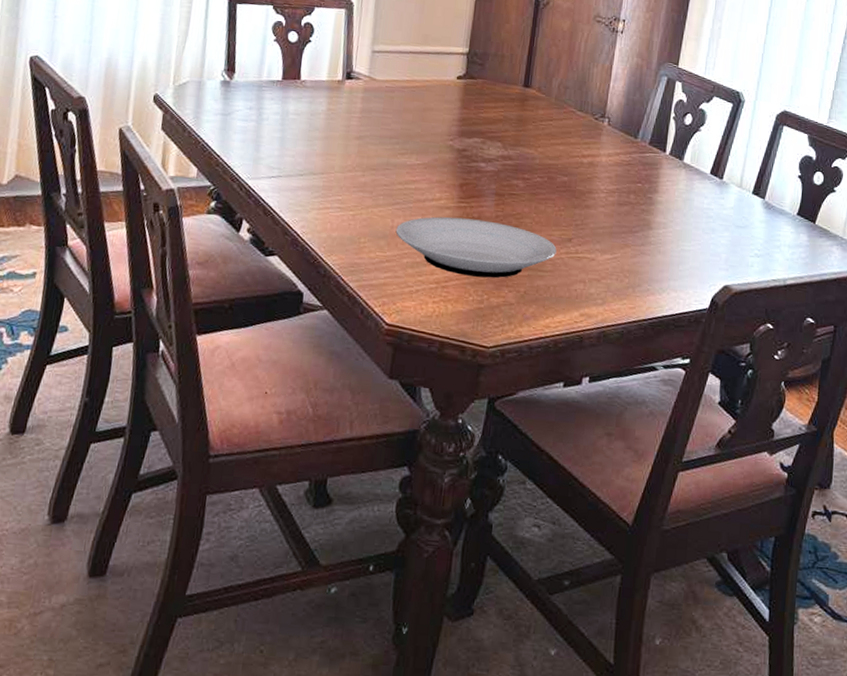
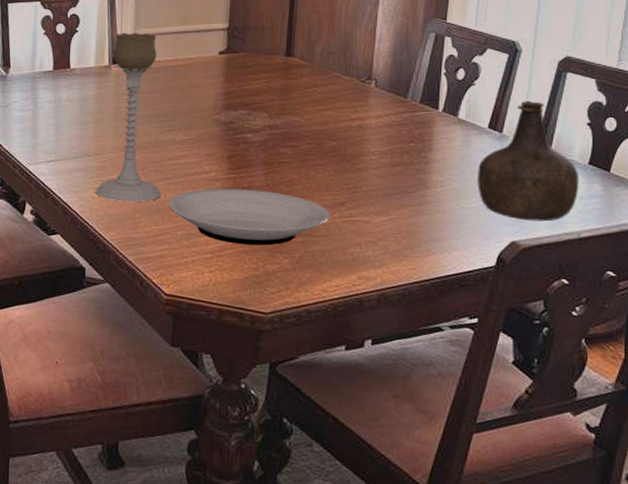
candle holder: none [319,47,394,226] -> present [95,33,162,202]
bottle: none [697,149,789,268] -> present [478,100,580,222]

